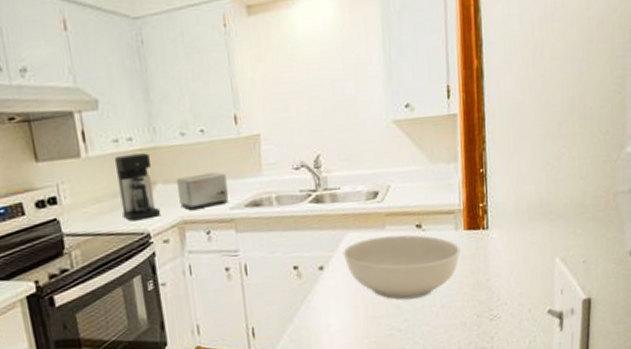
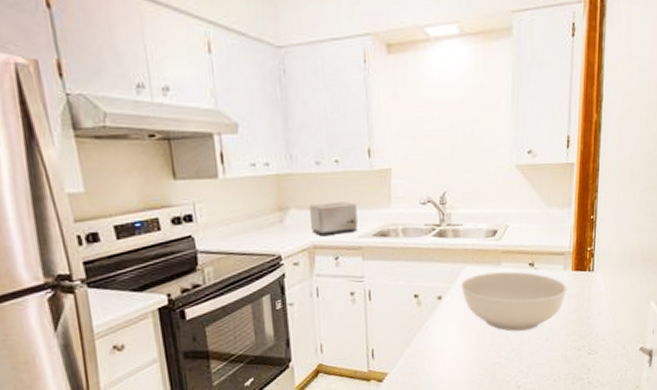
coffee maker: present [114,153,161,221] -> none [250,179,293,243]

